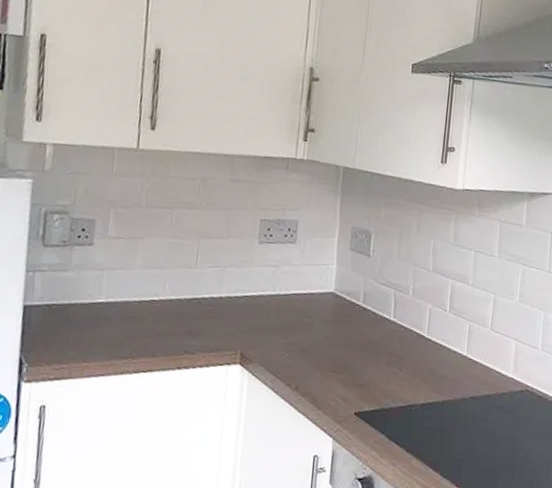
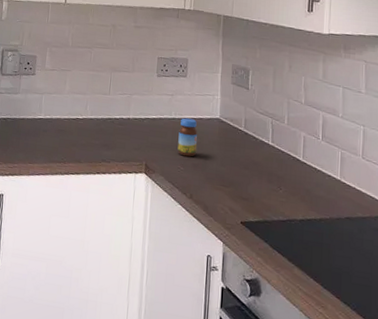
jar: none [281,293,307,341] -> present [177,118,198,157]

